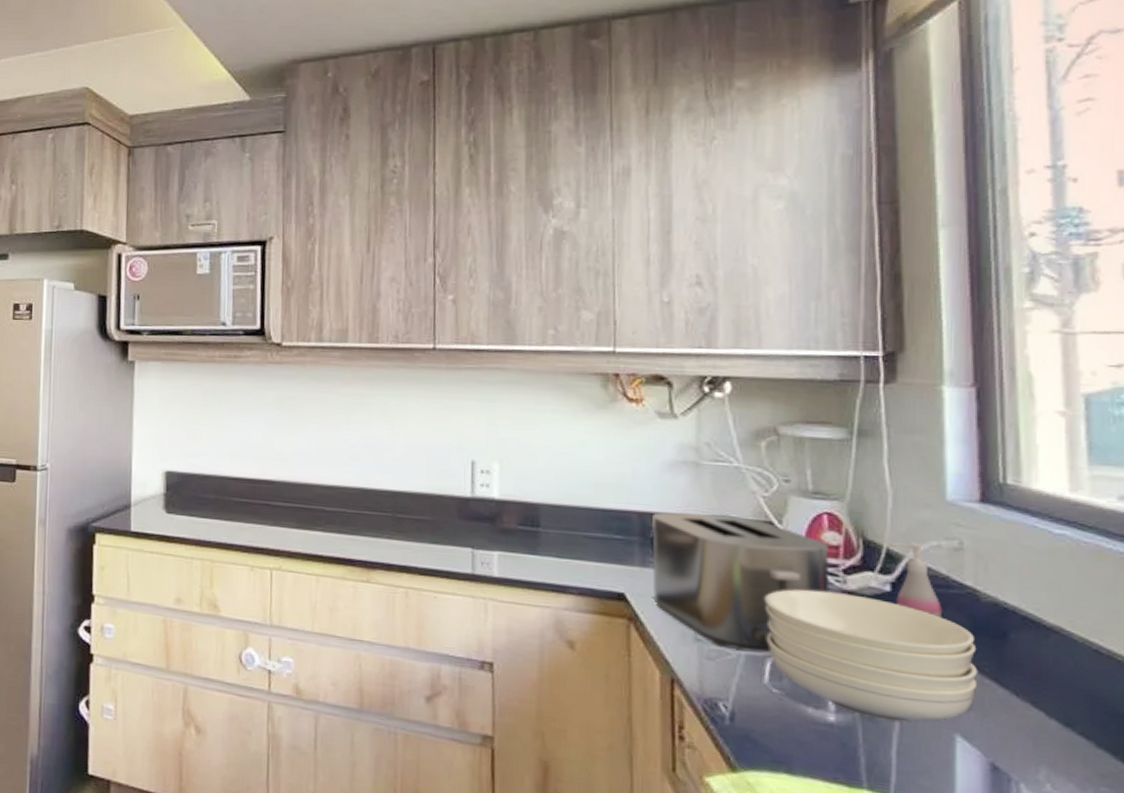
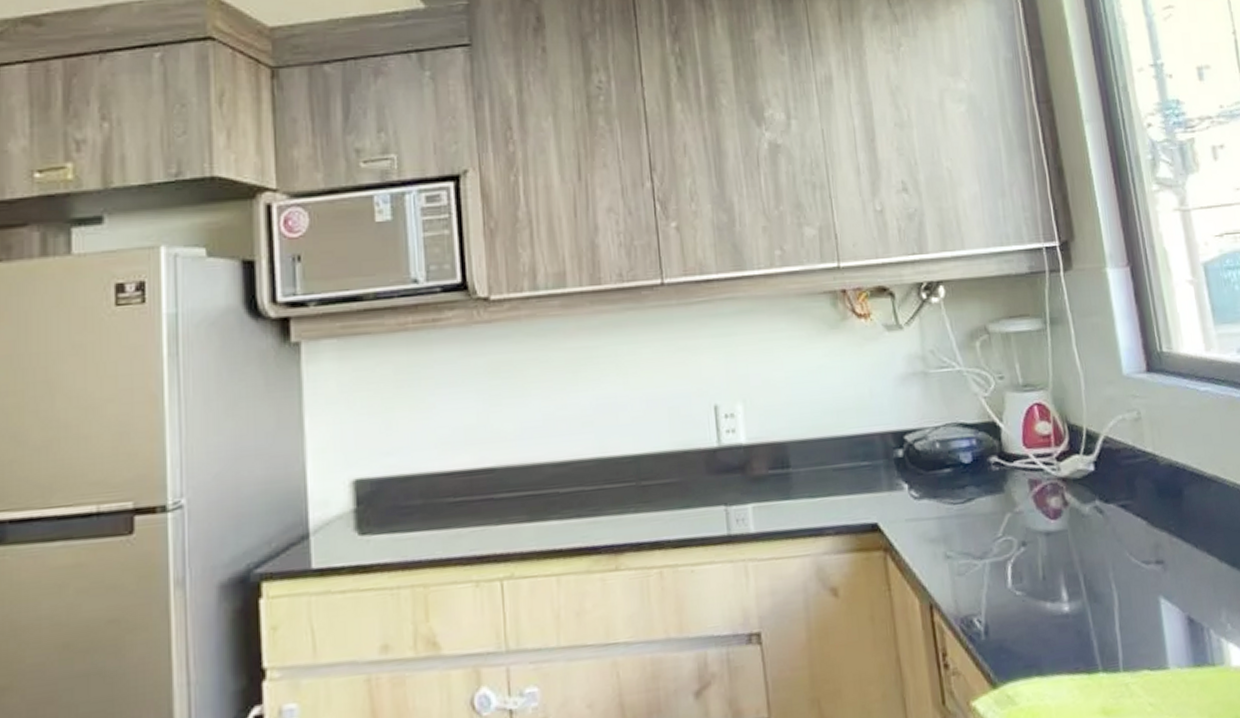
toaster: present [651,512,830,652] -> none [893,420,1048,559]
bowl: present [764,589,978,722] -> none [997,480,1169,599]
soap dispenser: present [892,542,943,618] -> none [1090,419,1135,488]

